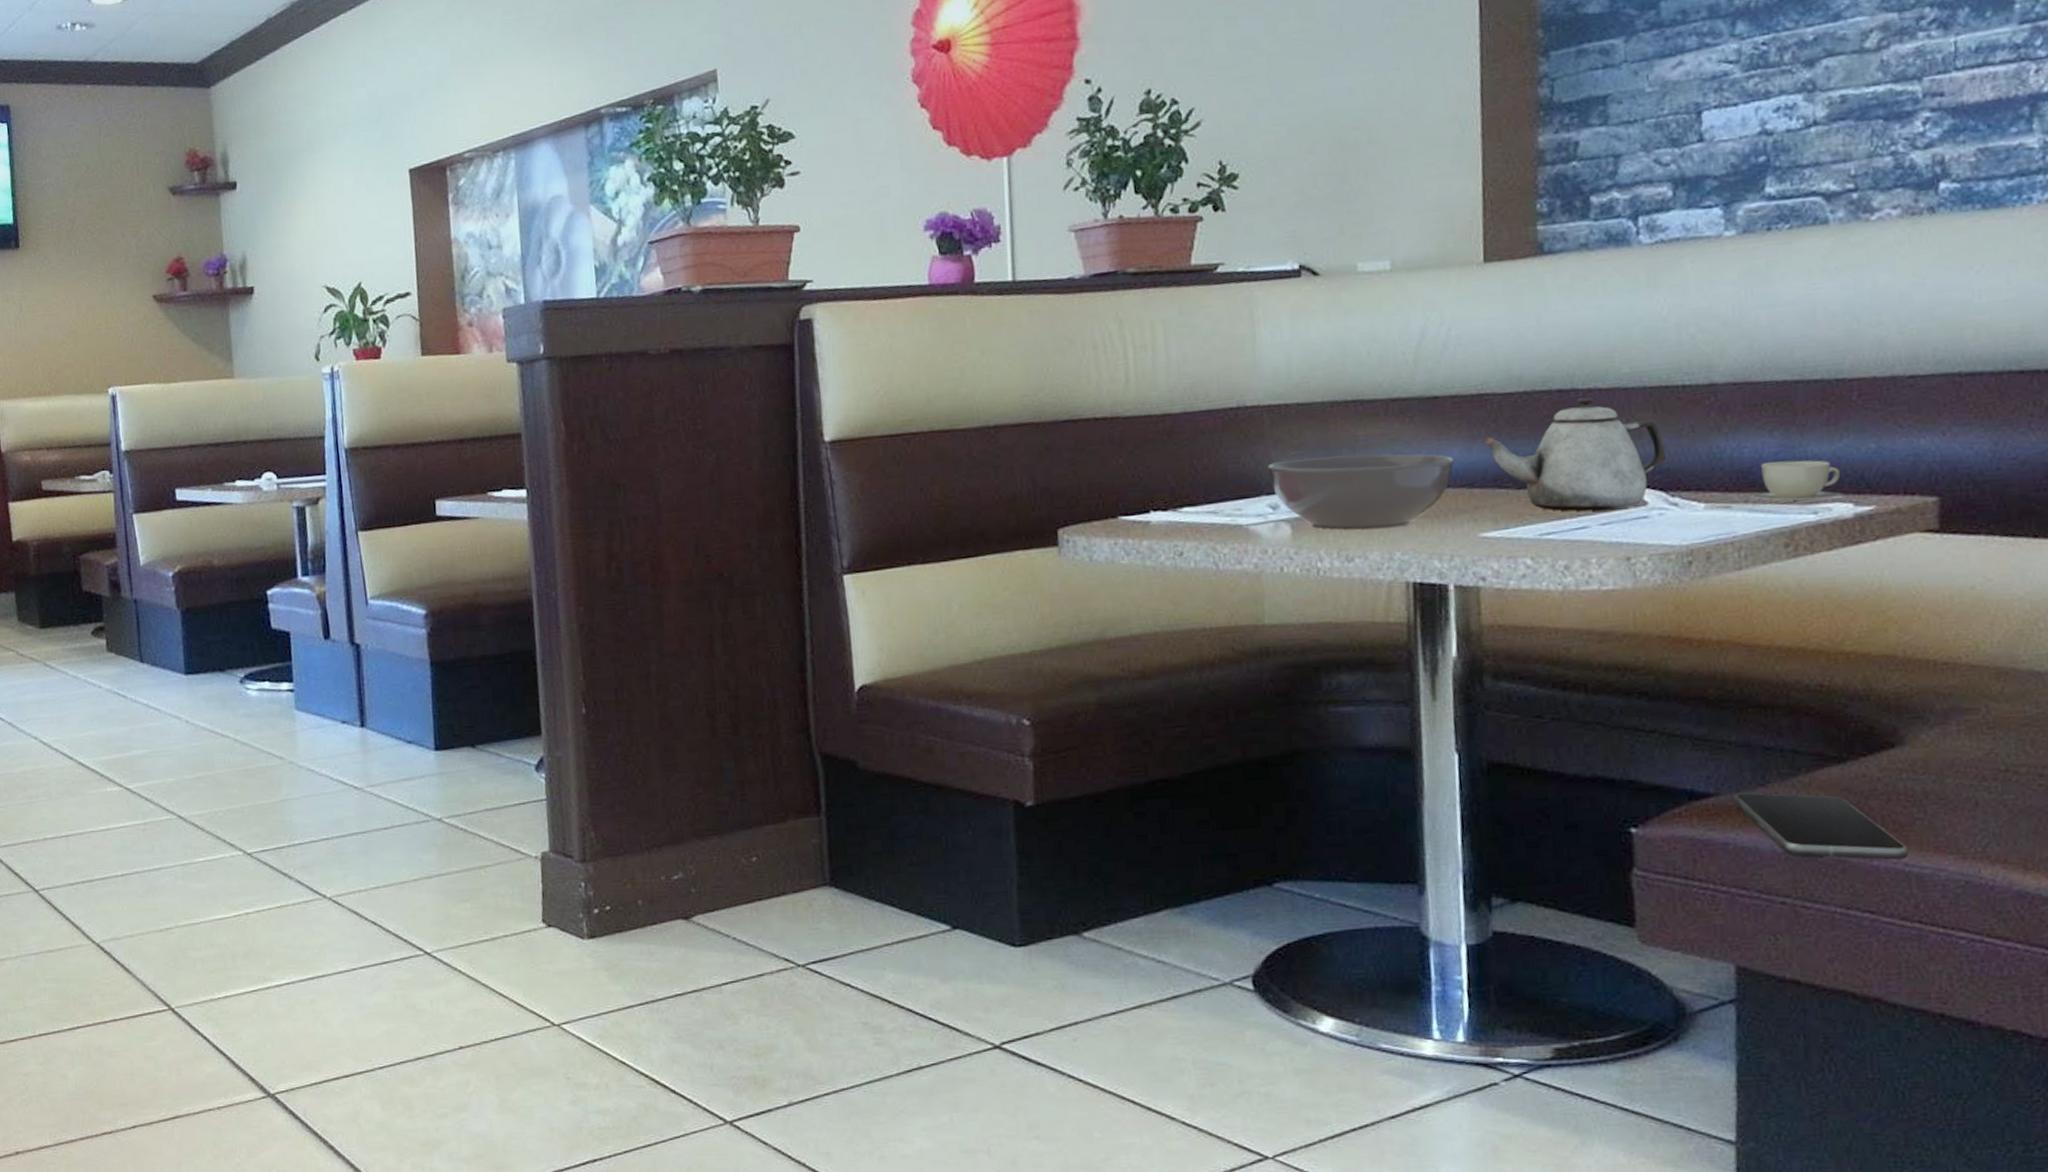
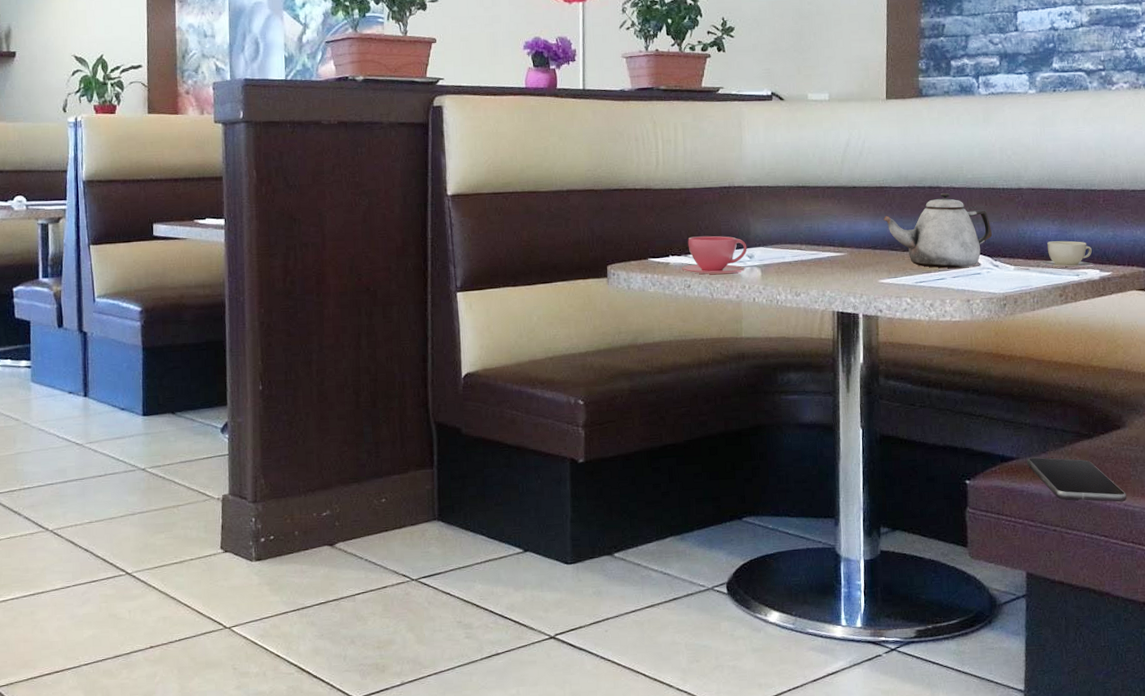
teacup: none [1169,479,1269,536] -> present [682,235,747,275]
bowl: present [1267,453,1455,530] -> none [747,223,865,274]

